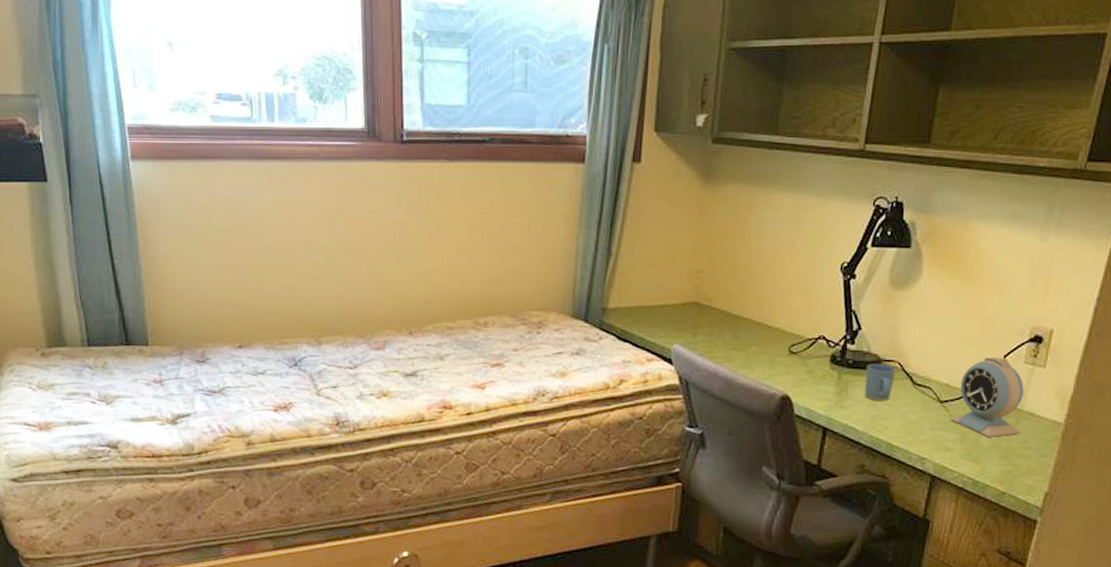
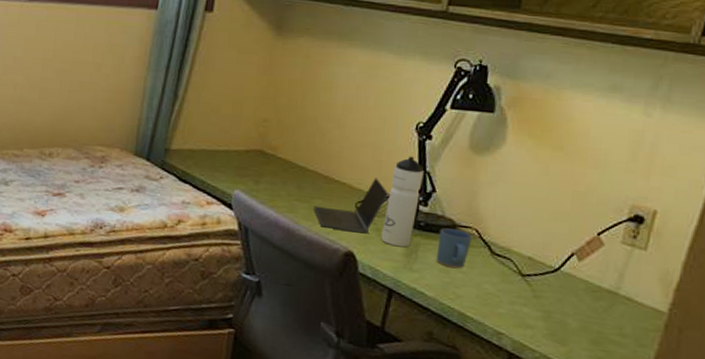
laptop computer: none [750,320,819,376] -> present [314,178,389,234]
water bottle: none [813,296,850,386] -> present [381,156,424,247]
alarm clock: present [950,356,1024,437] -> none [532,233,621,320]

